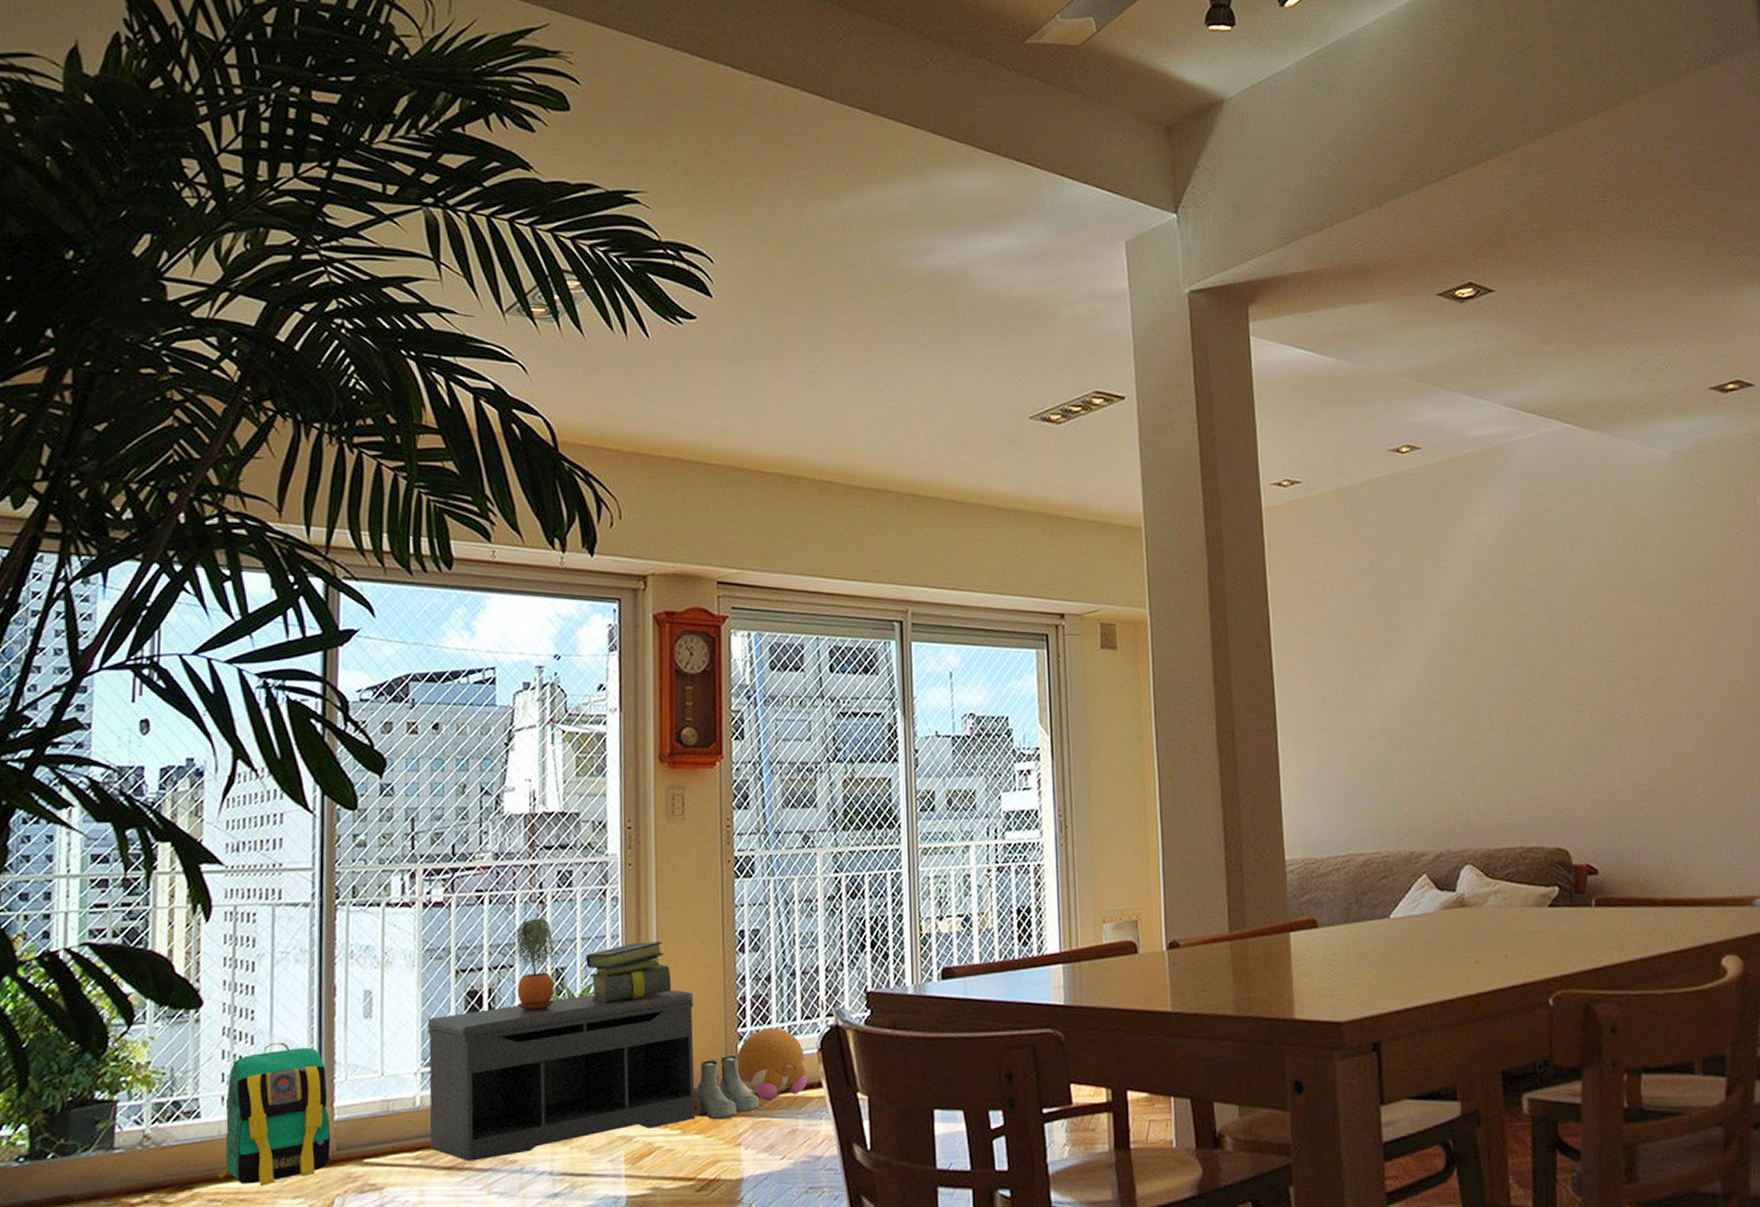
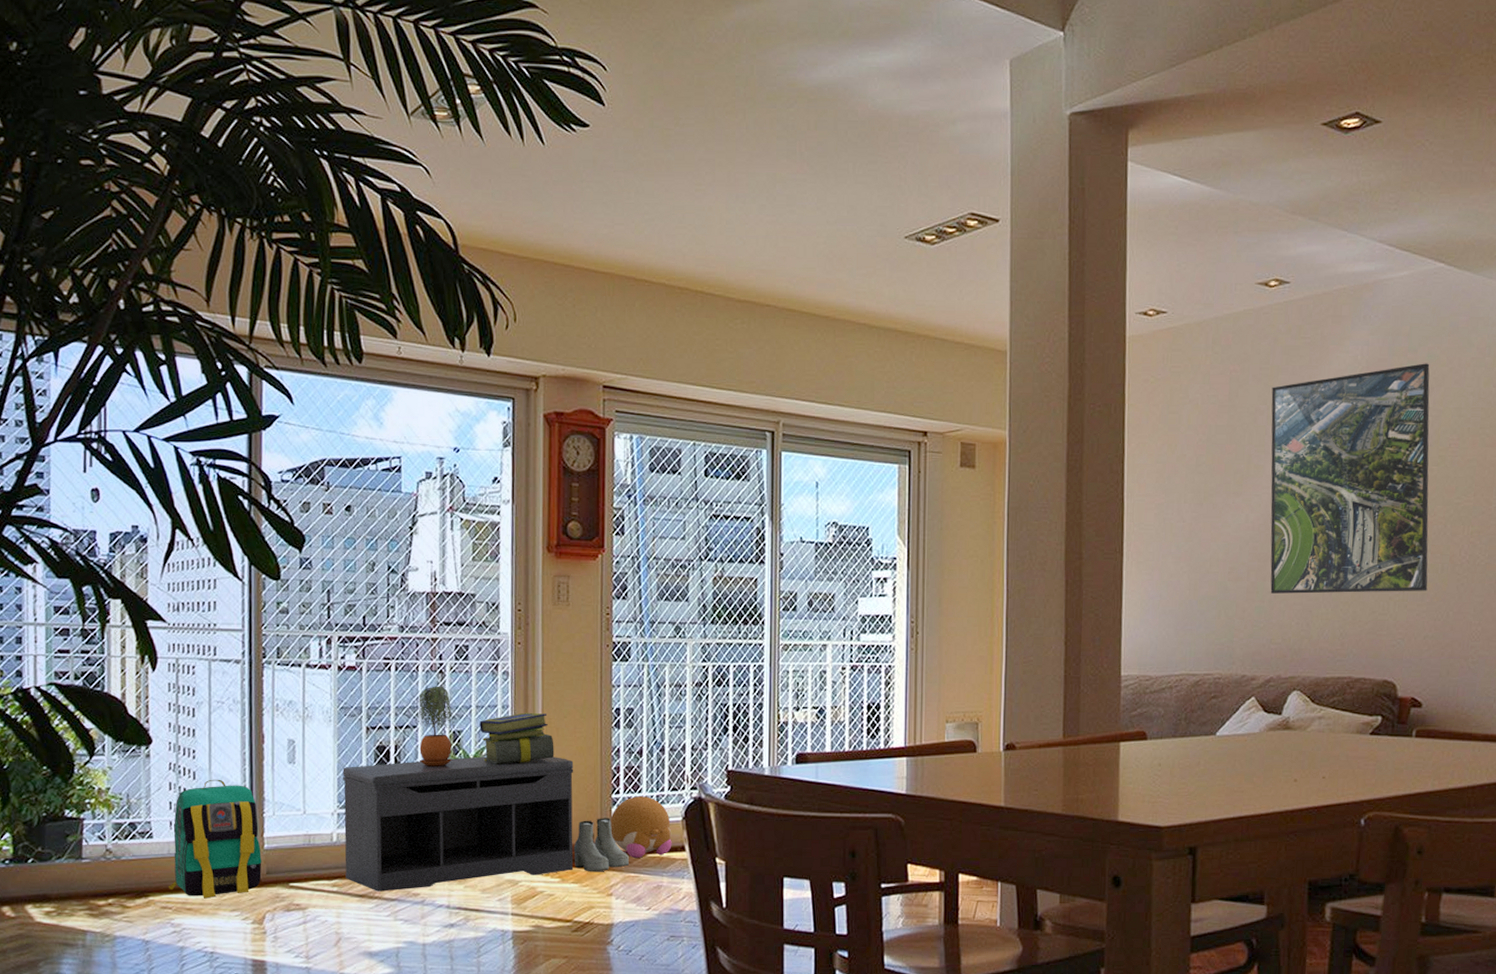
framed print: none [1413,522,1590,764] -> present [1270,363,1430,594]

